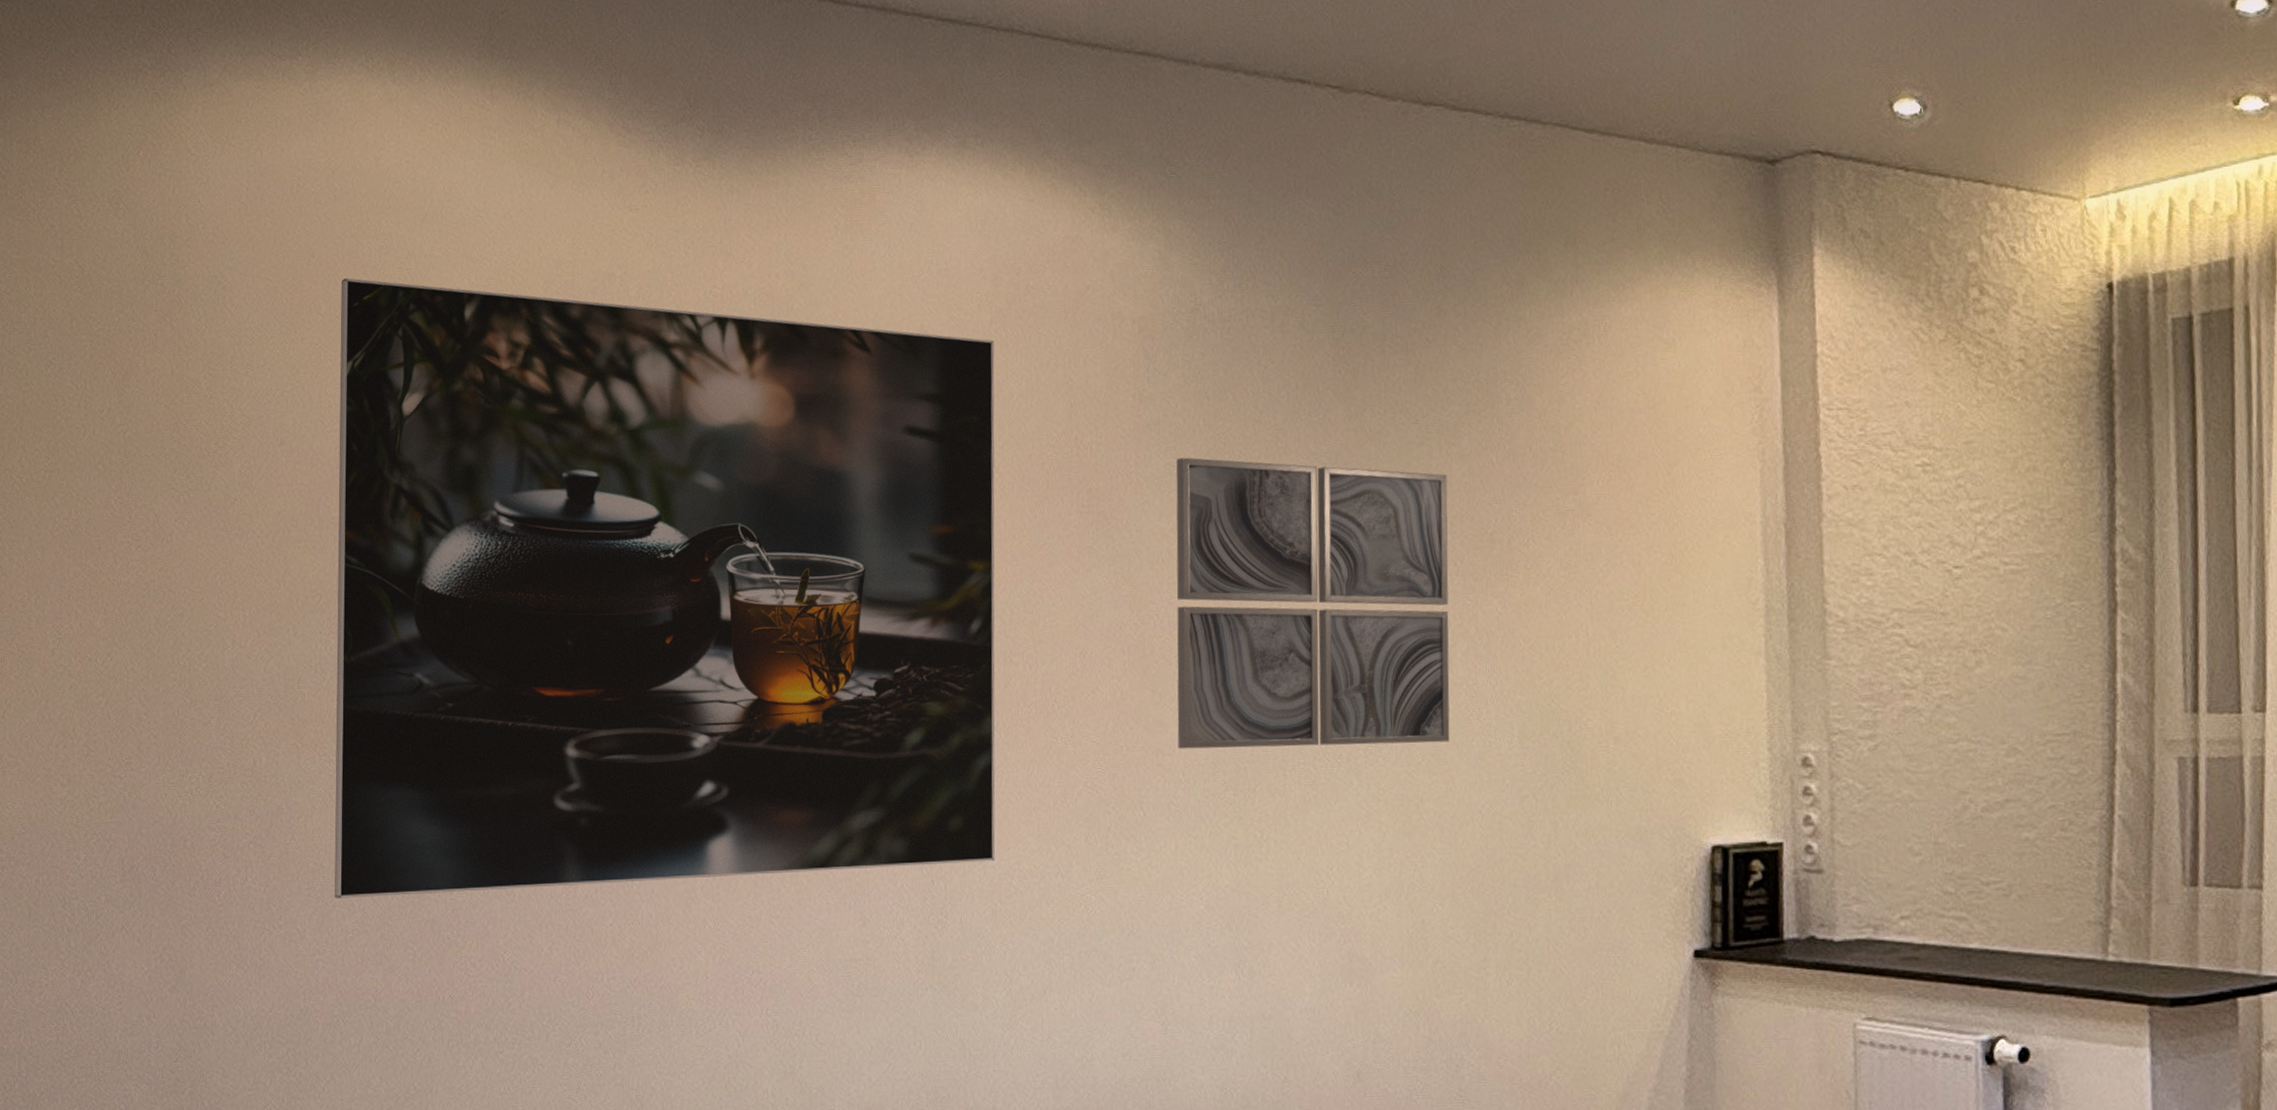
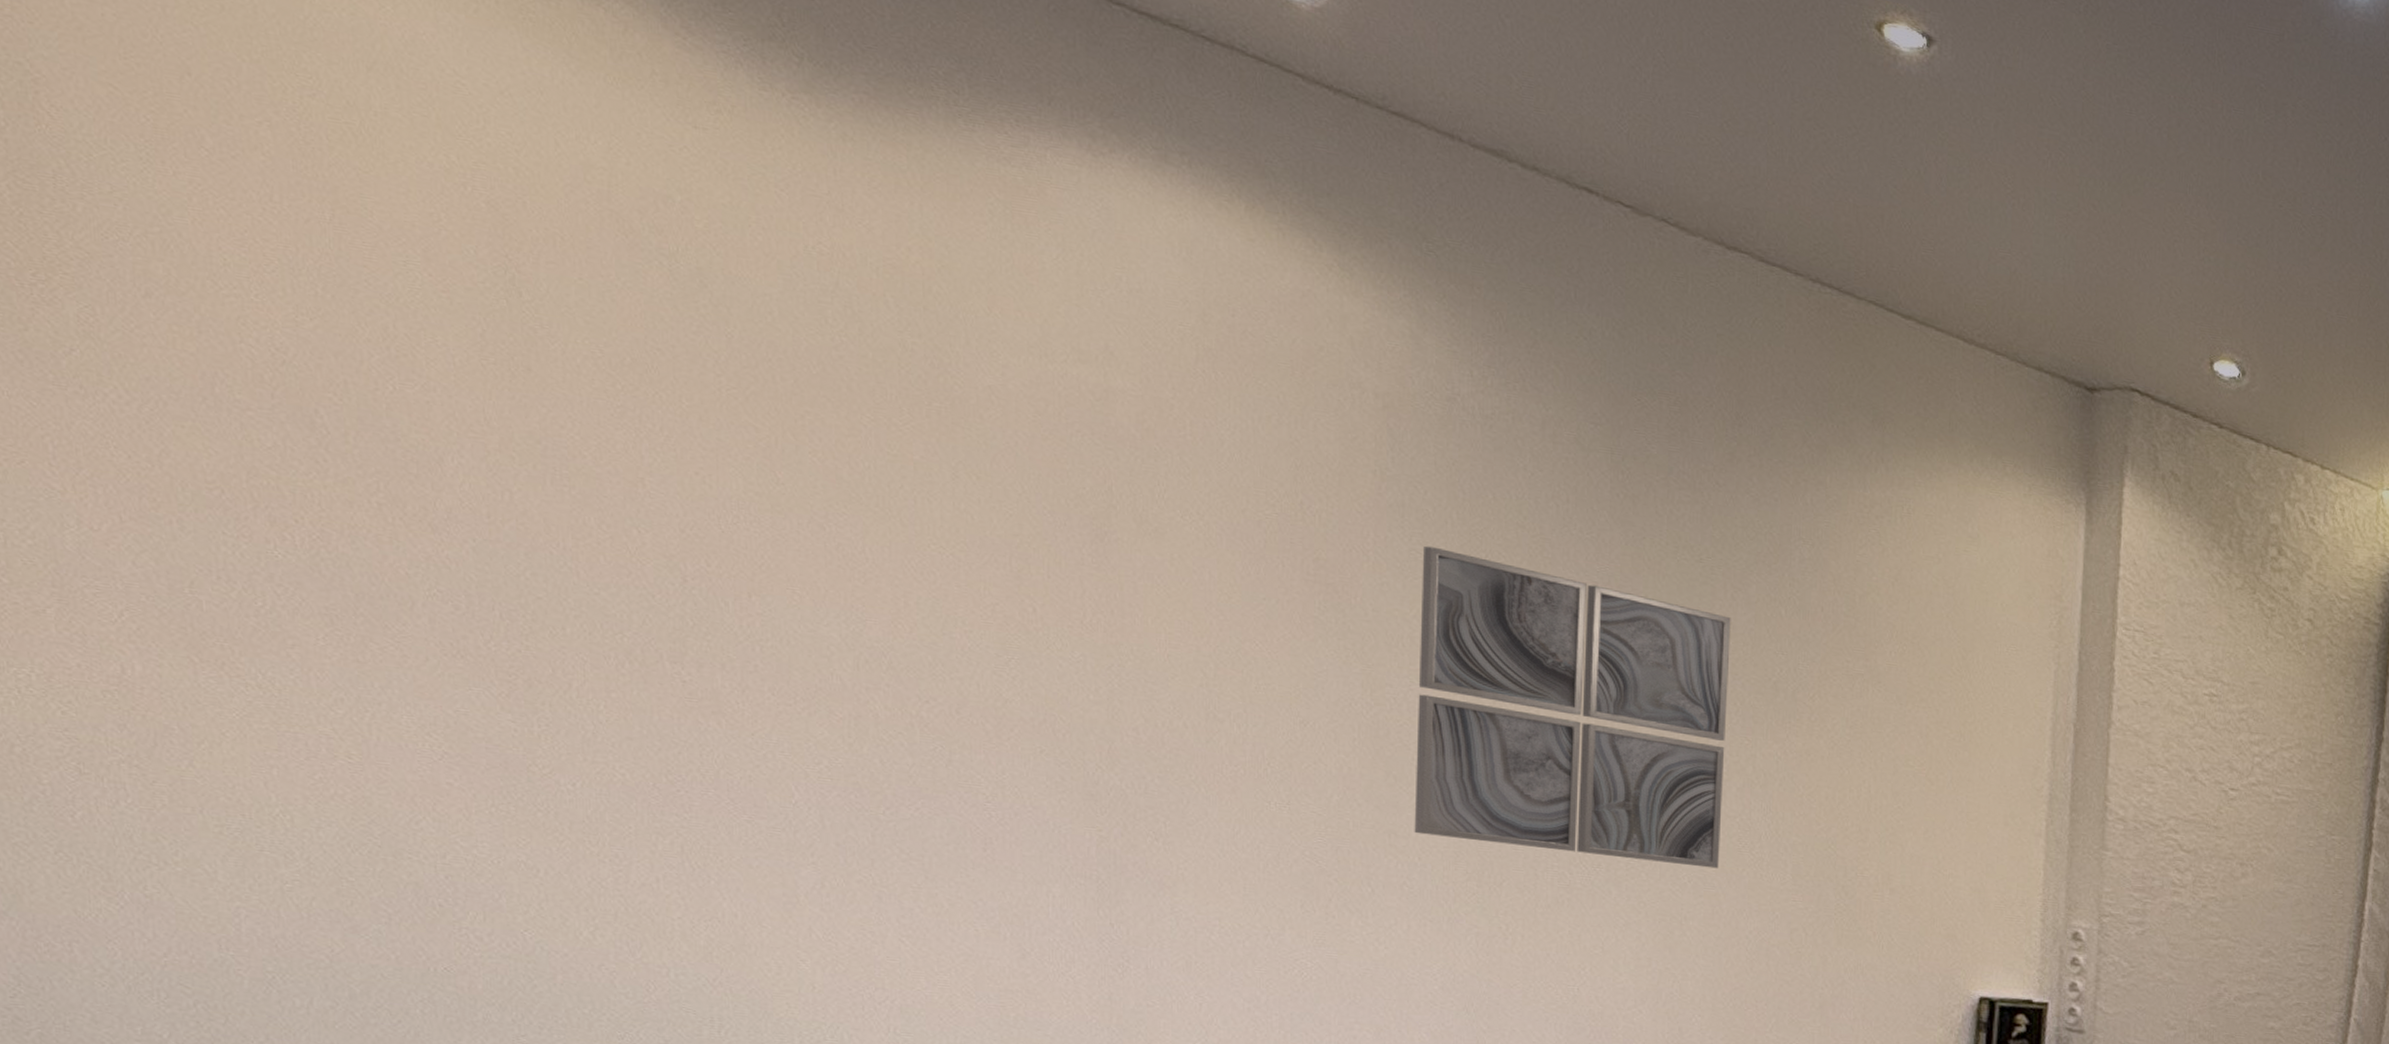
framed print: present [334,278,995,898] -> none [237,112,1201,914]

